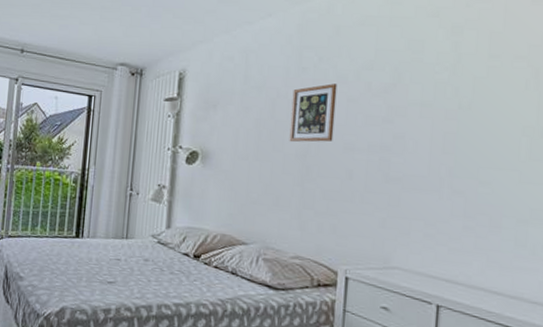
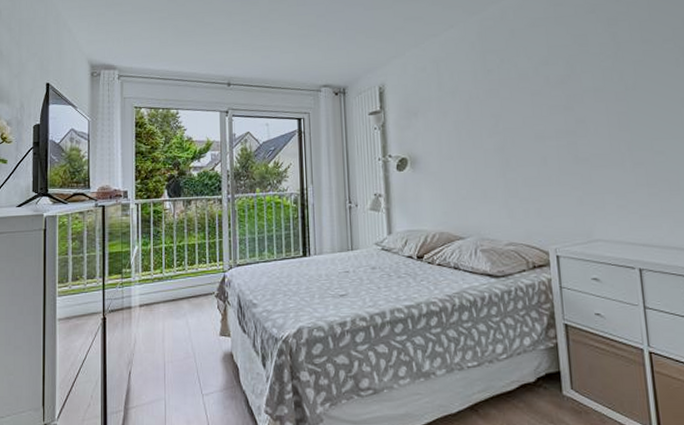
picture frame: present [289,83,338,142] -> none [483,81,525,137]

